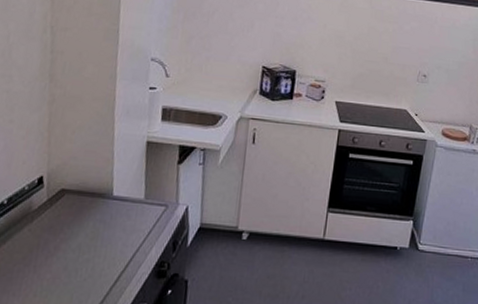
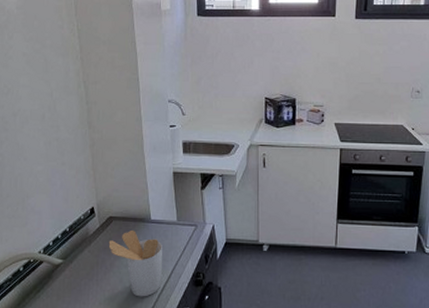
utensil holder: none [55,206,123,289] -> present [108,229,162,297]

